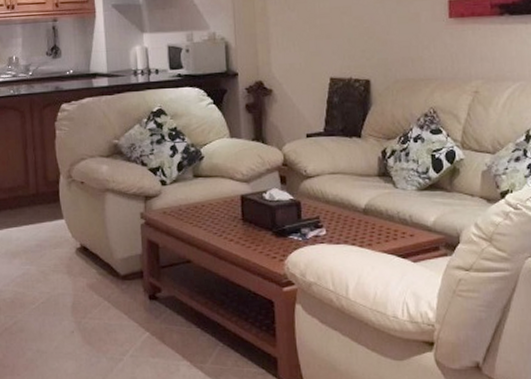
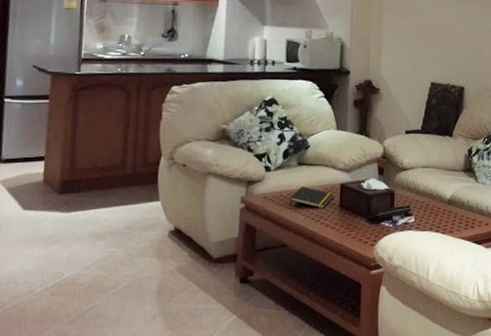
notepad: none [188,200,234,222] -> present [288,187,333,208]

